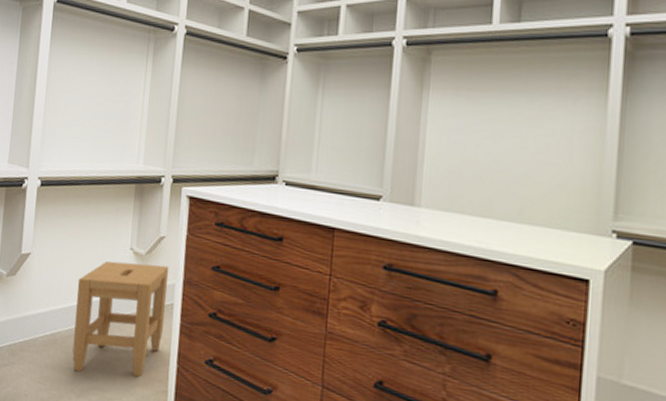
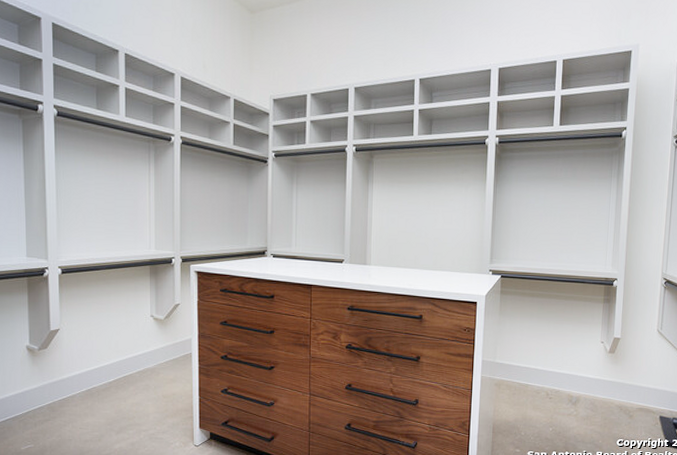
stool: present [72,261,169,377] -> none [106,325,186,415]

